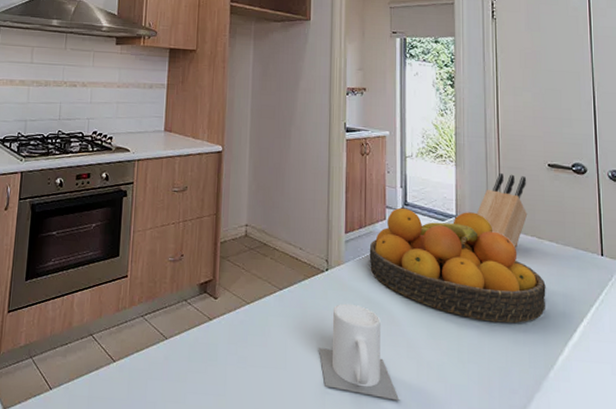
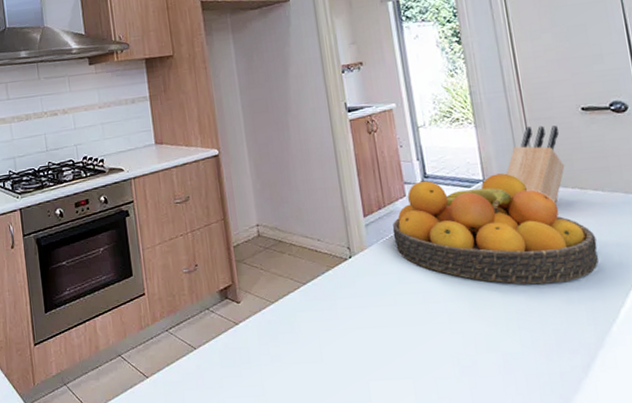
mug: present [318,303,400,401] -> none [353,287,450,378]

